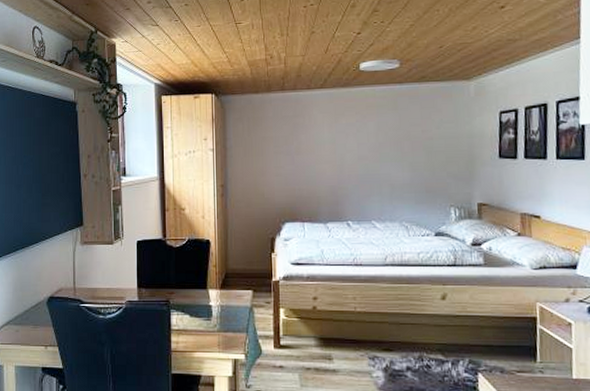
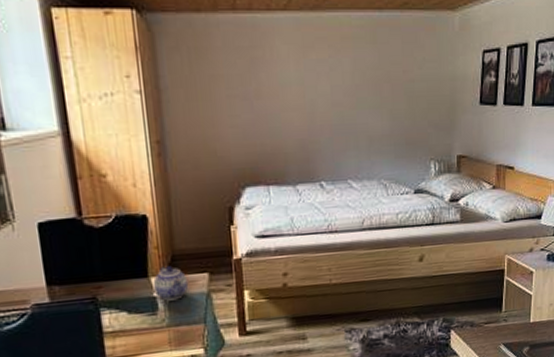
teapot: none [210,281,237,310] -> present [152,265,189,301]

